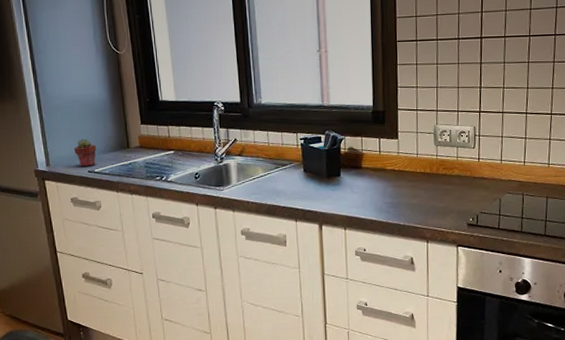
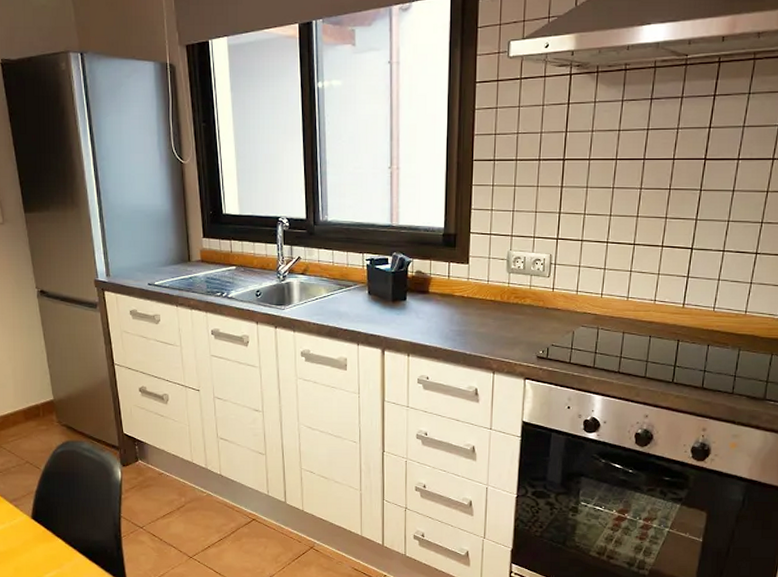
potted succulent: present [73,138,97,167] -> none [134,250,157,279]

